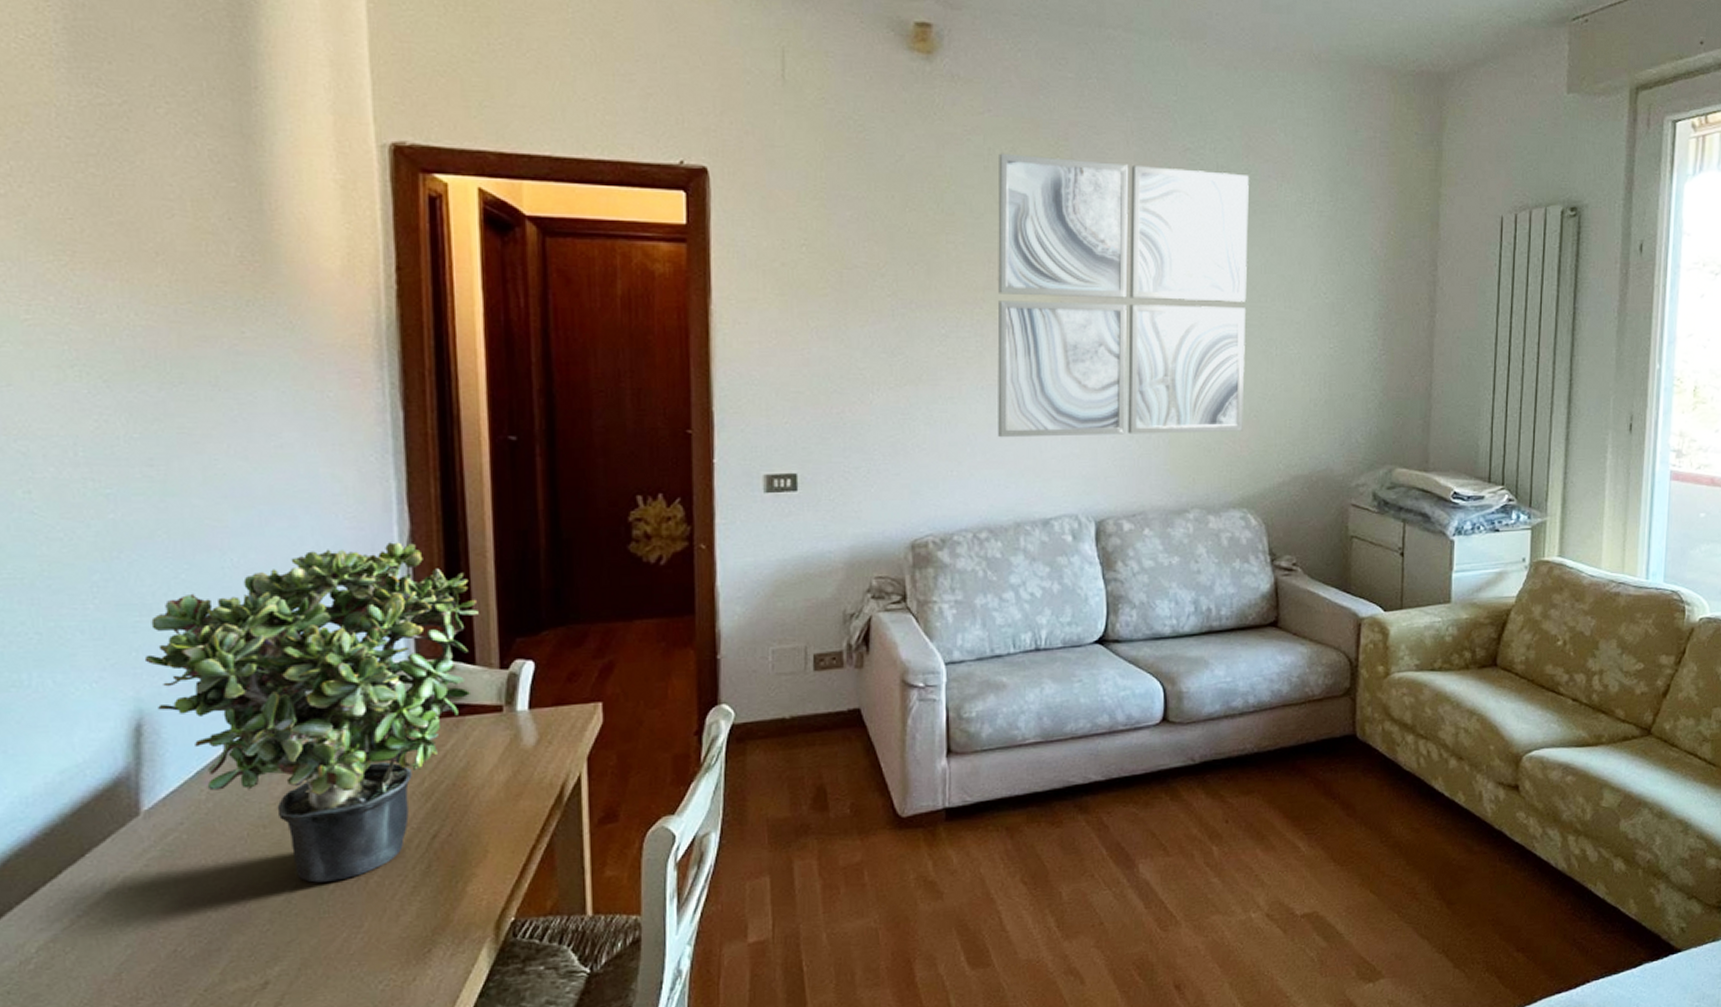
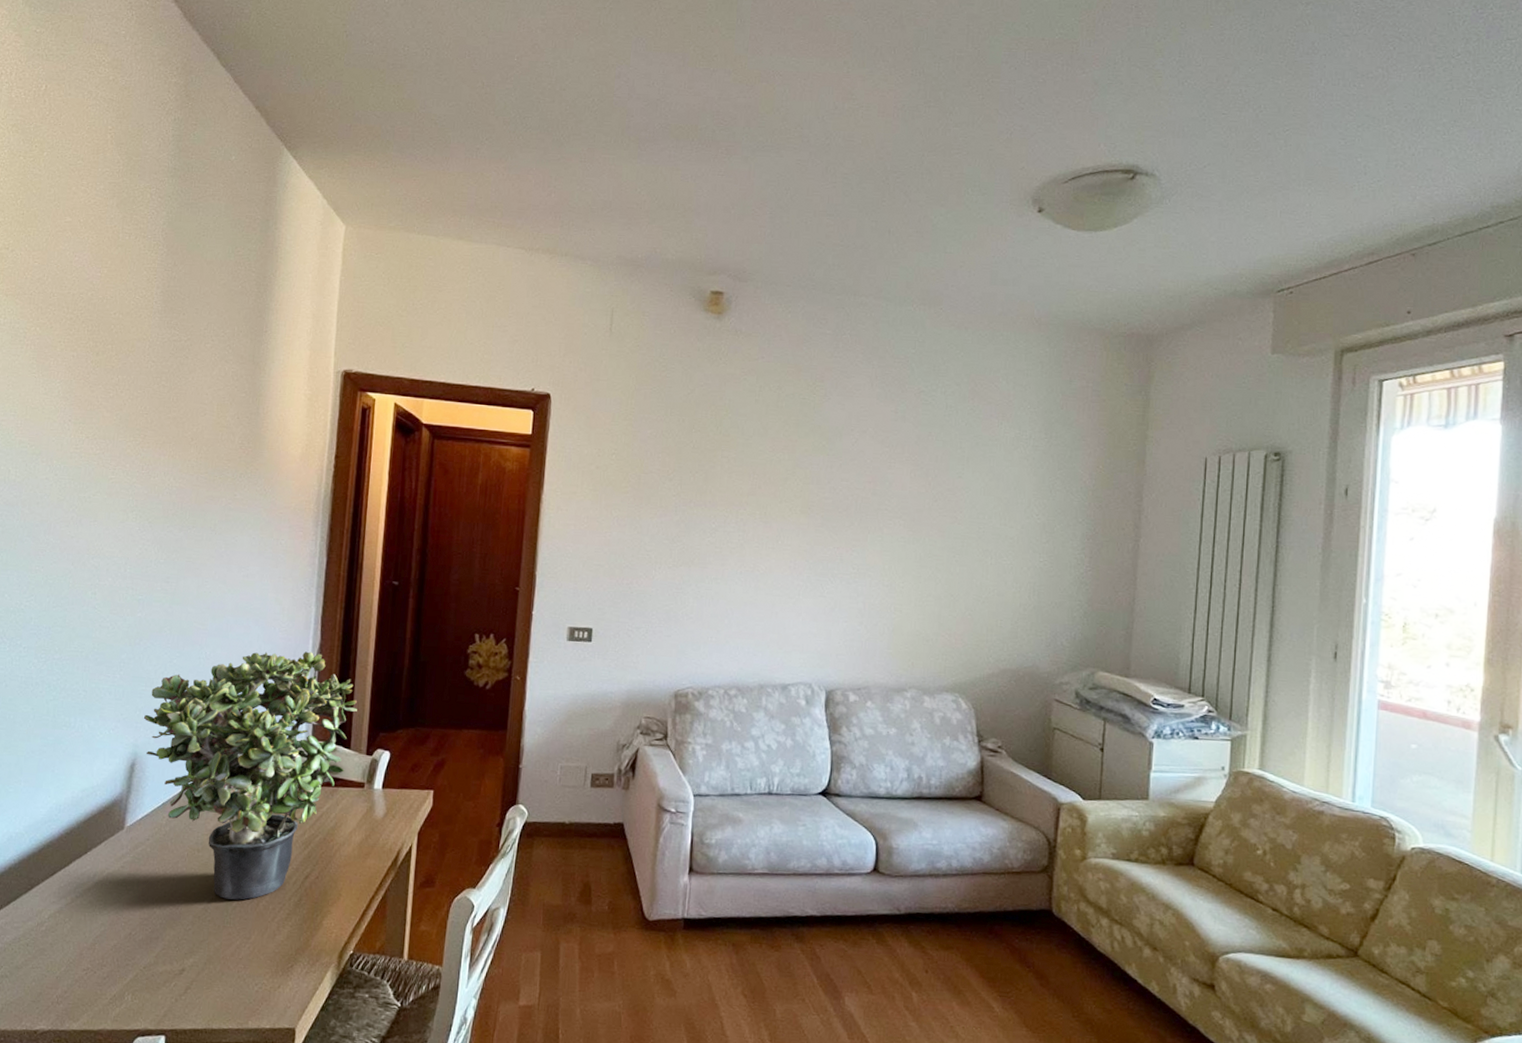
wall art: present [997,153,1249,438] -> none [751,390,973,627]

